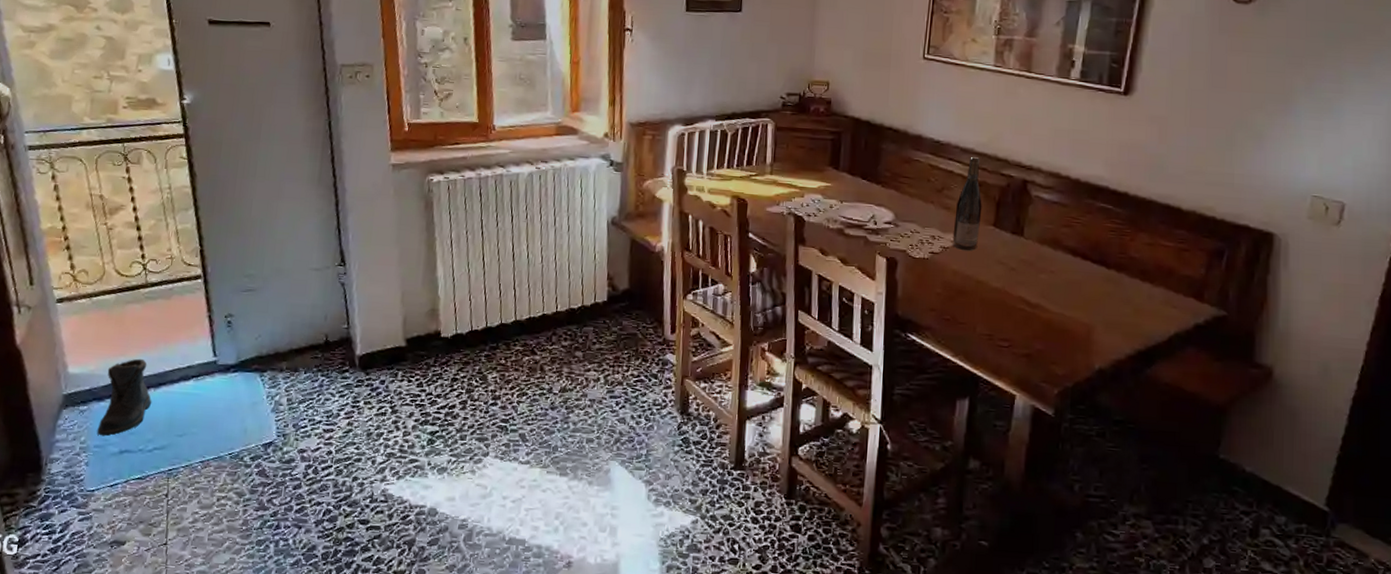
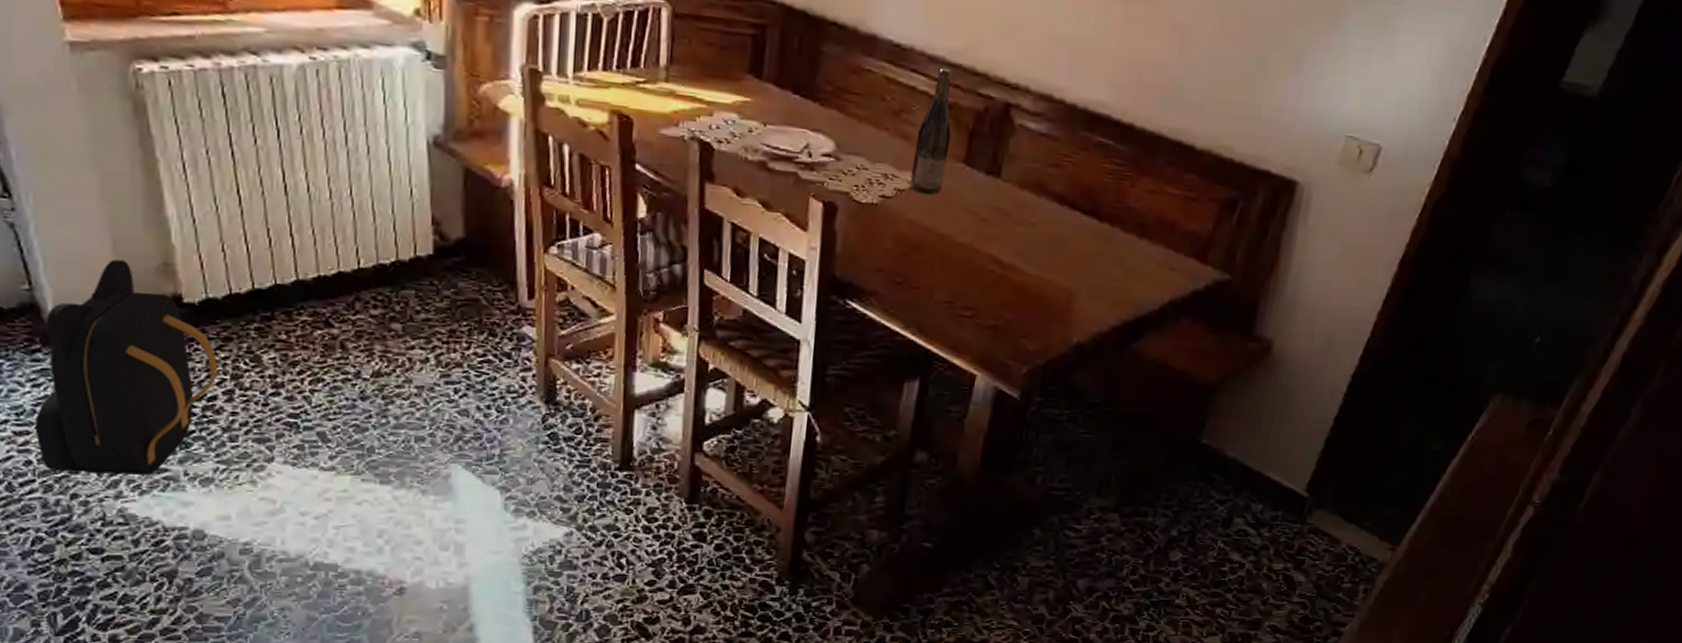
backpack: none [336,306,459,464] -> present [34,258,218,475]

